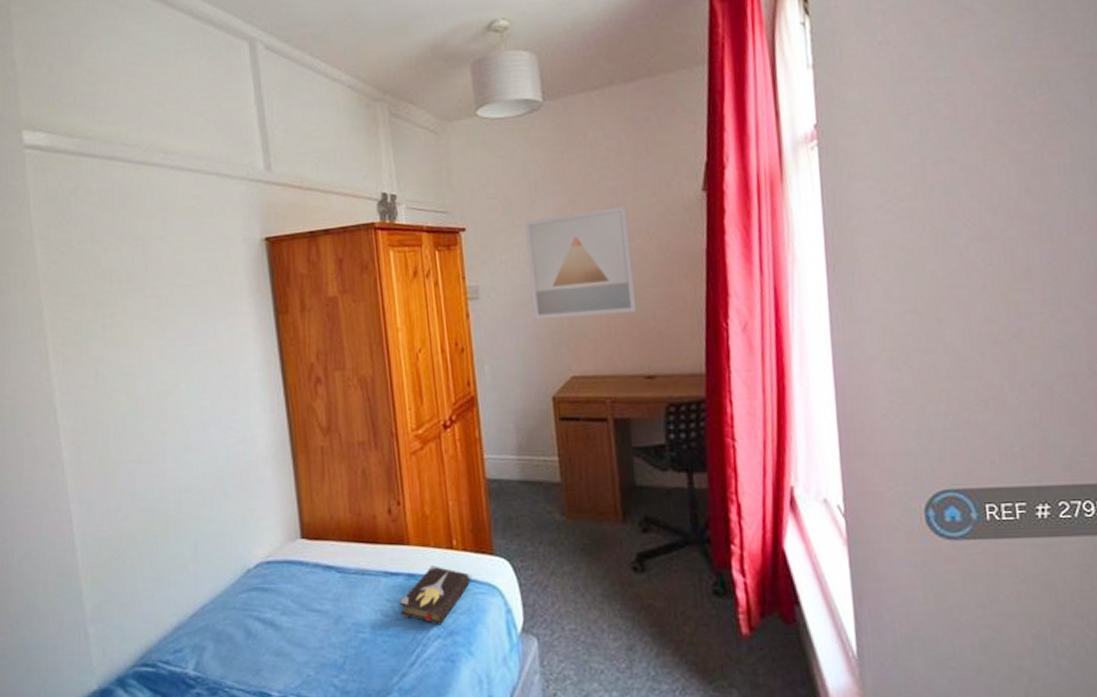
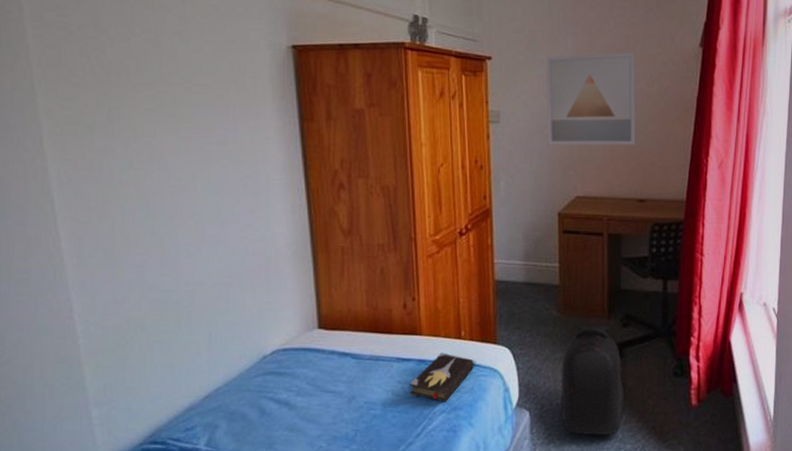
backpack: none [571,530,654,671] -> present [561,324,624,435]

